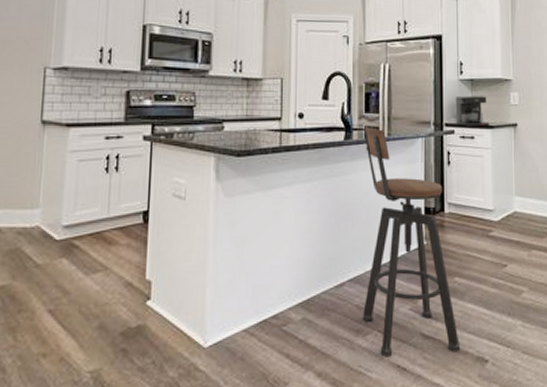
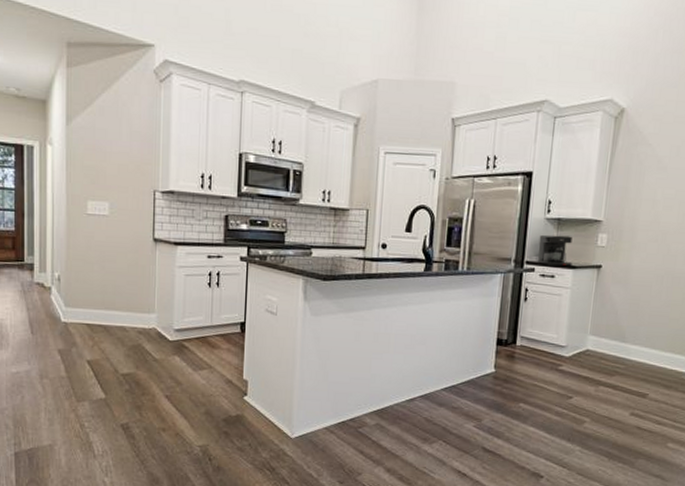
bar stool: present [362,126,459,357] -> none [429,259,518,466]

